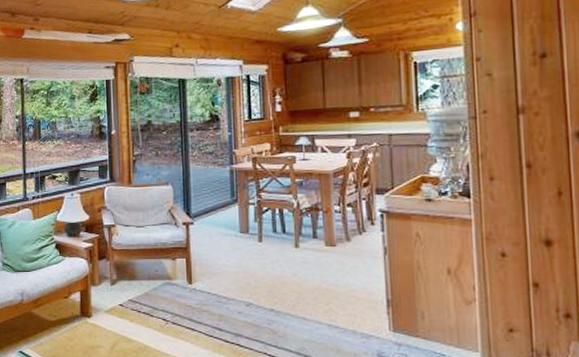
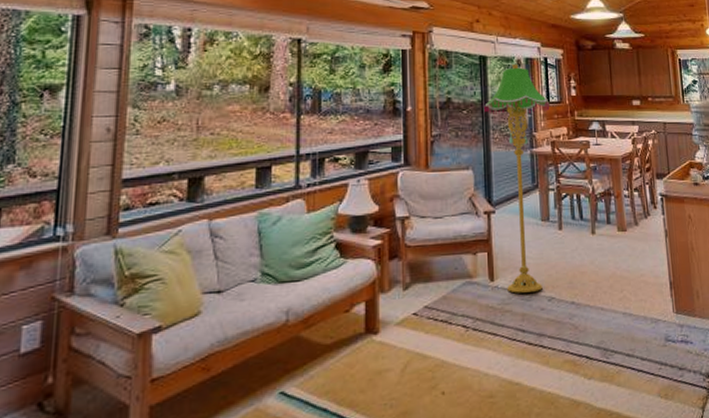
floor lamp: none [183,84,252,297] -> present [484,65,550,293]

